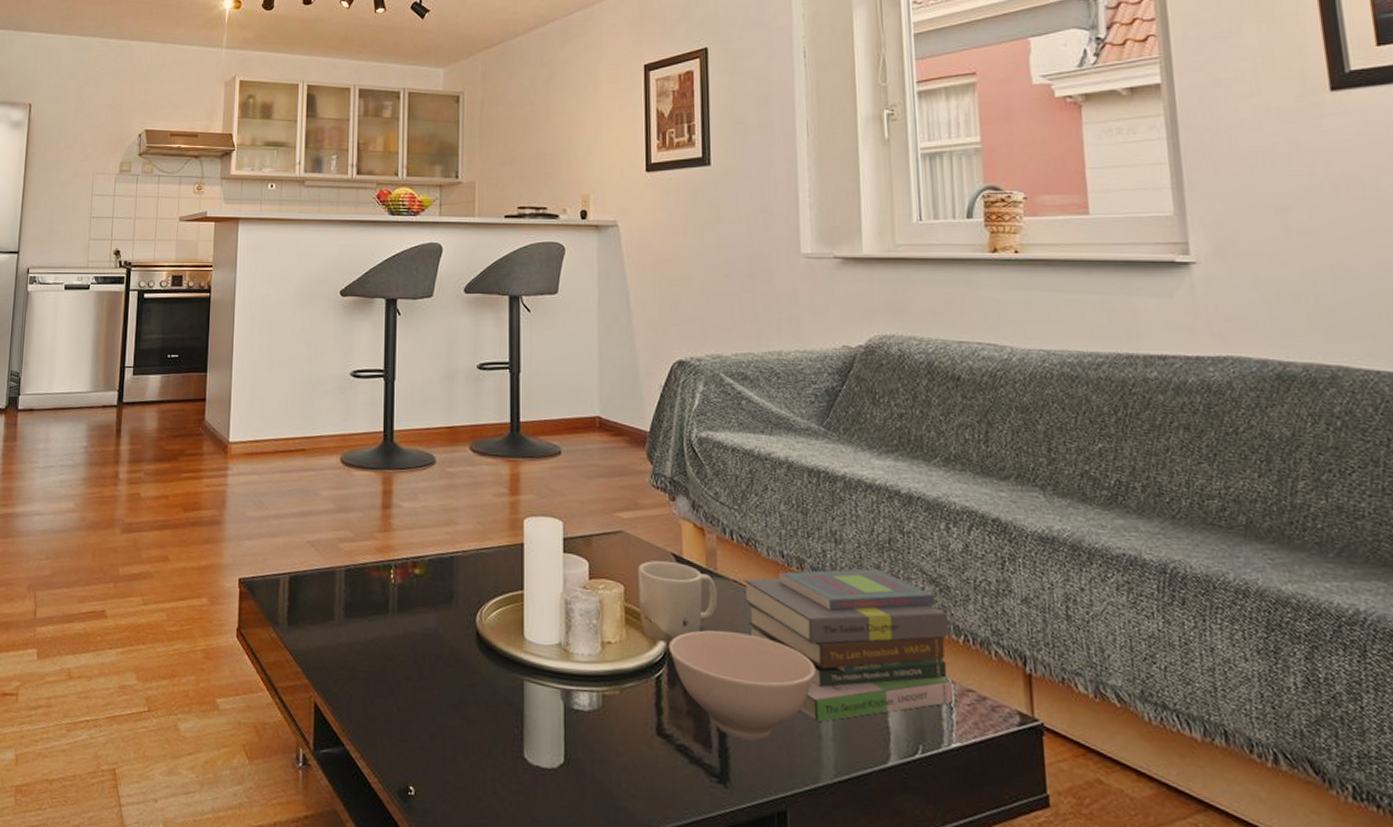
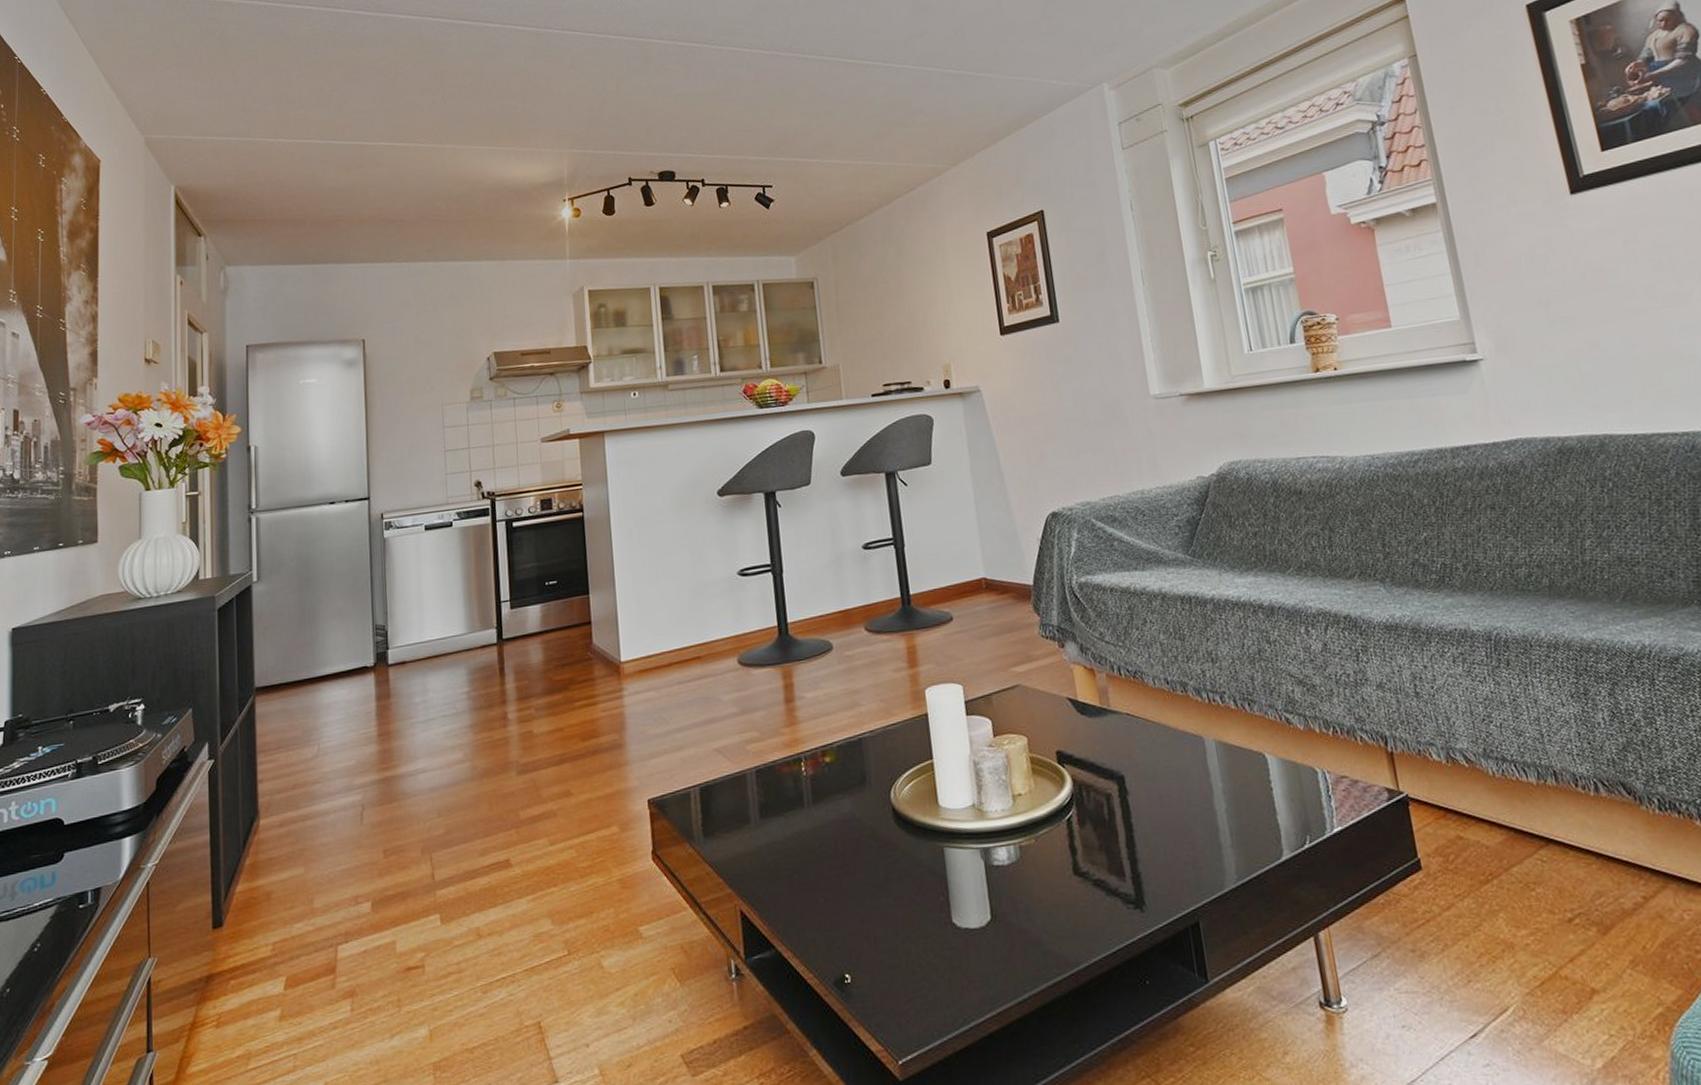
mug: present [638,560,718,643] -> none [1038,705,1115,785]
bowl: present [668,630,817,741] -> none [1074,761,1210,863]
books: present [744,568,953,723] -> none [1135,680,1330,833]

